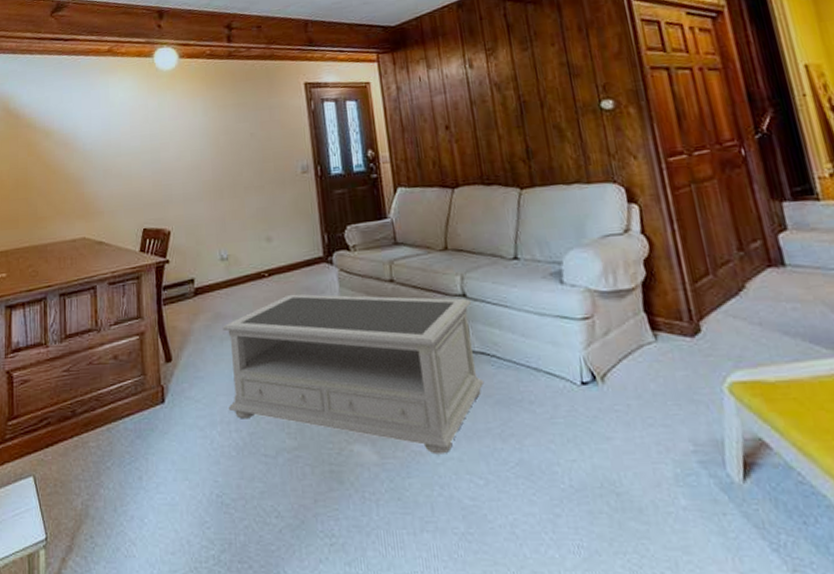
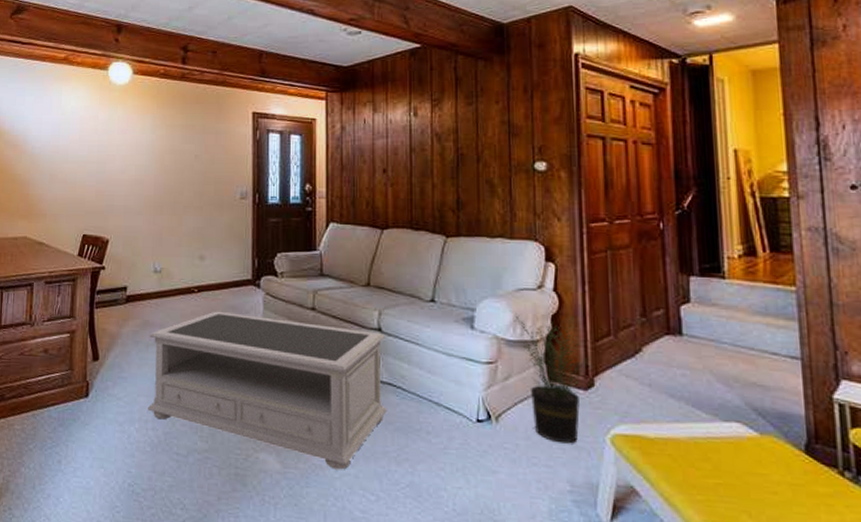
potted plant: none [604,259,695,398] -> present [514,313,593,444]

